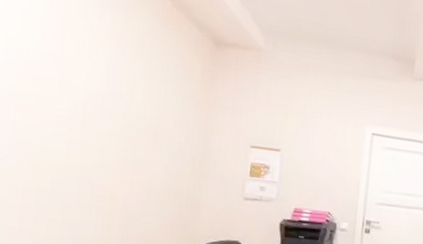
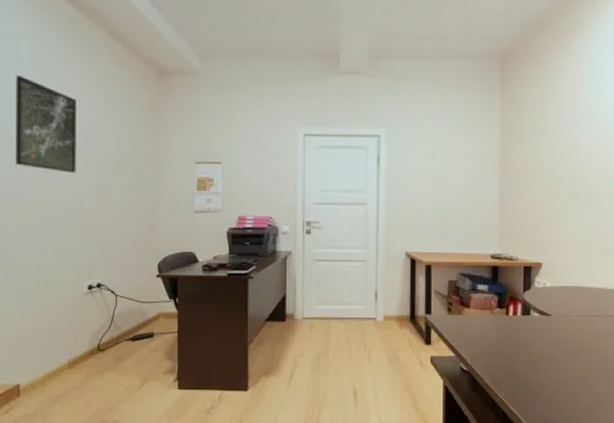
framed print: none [13,10,105,140] -> present [16,75,76,174]

